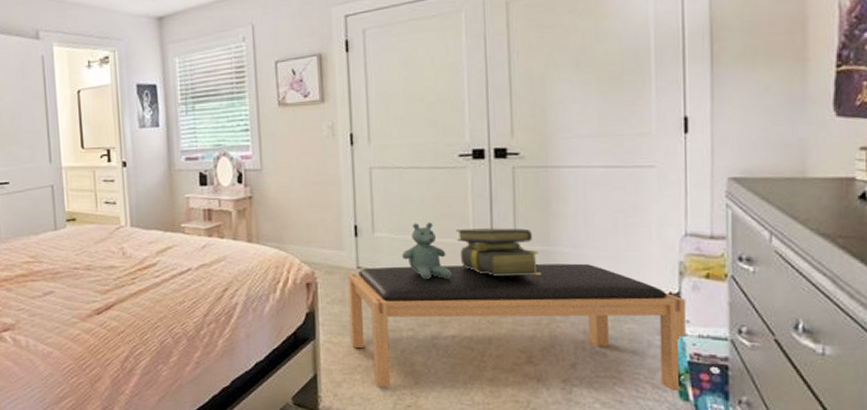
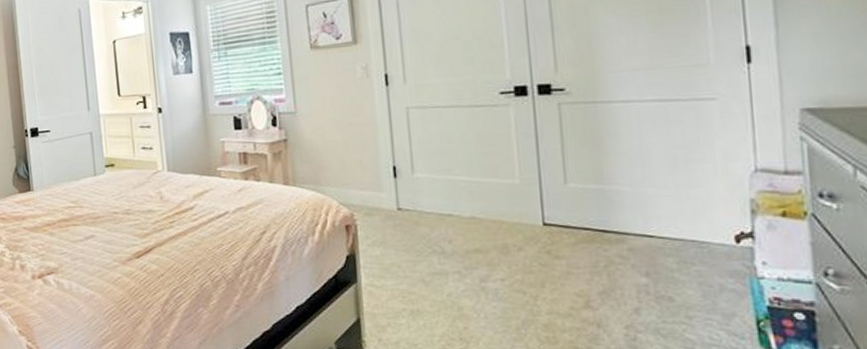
bench: present [347,263,686,391] -> none [388,202,763,338]
stuffed bear: present [402,222,452,280] -> none [444,162,498,221]
stack of books: present [456,228,541,277] -> none [500,166,595,217]

